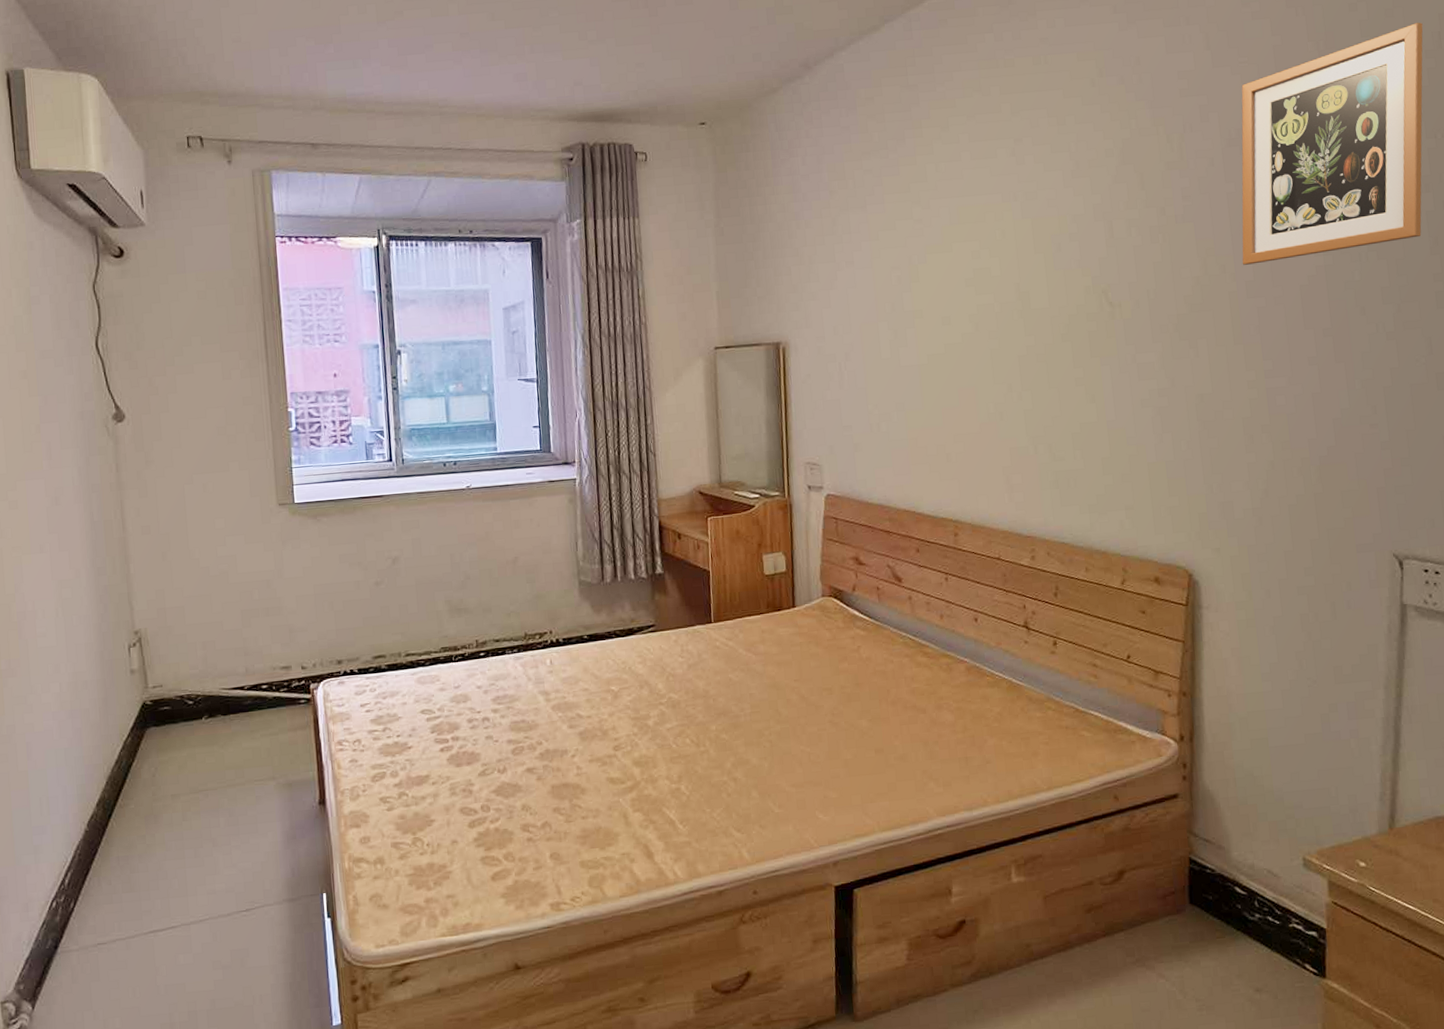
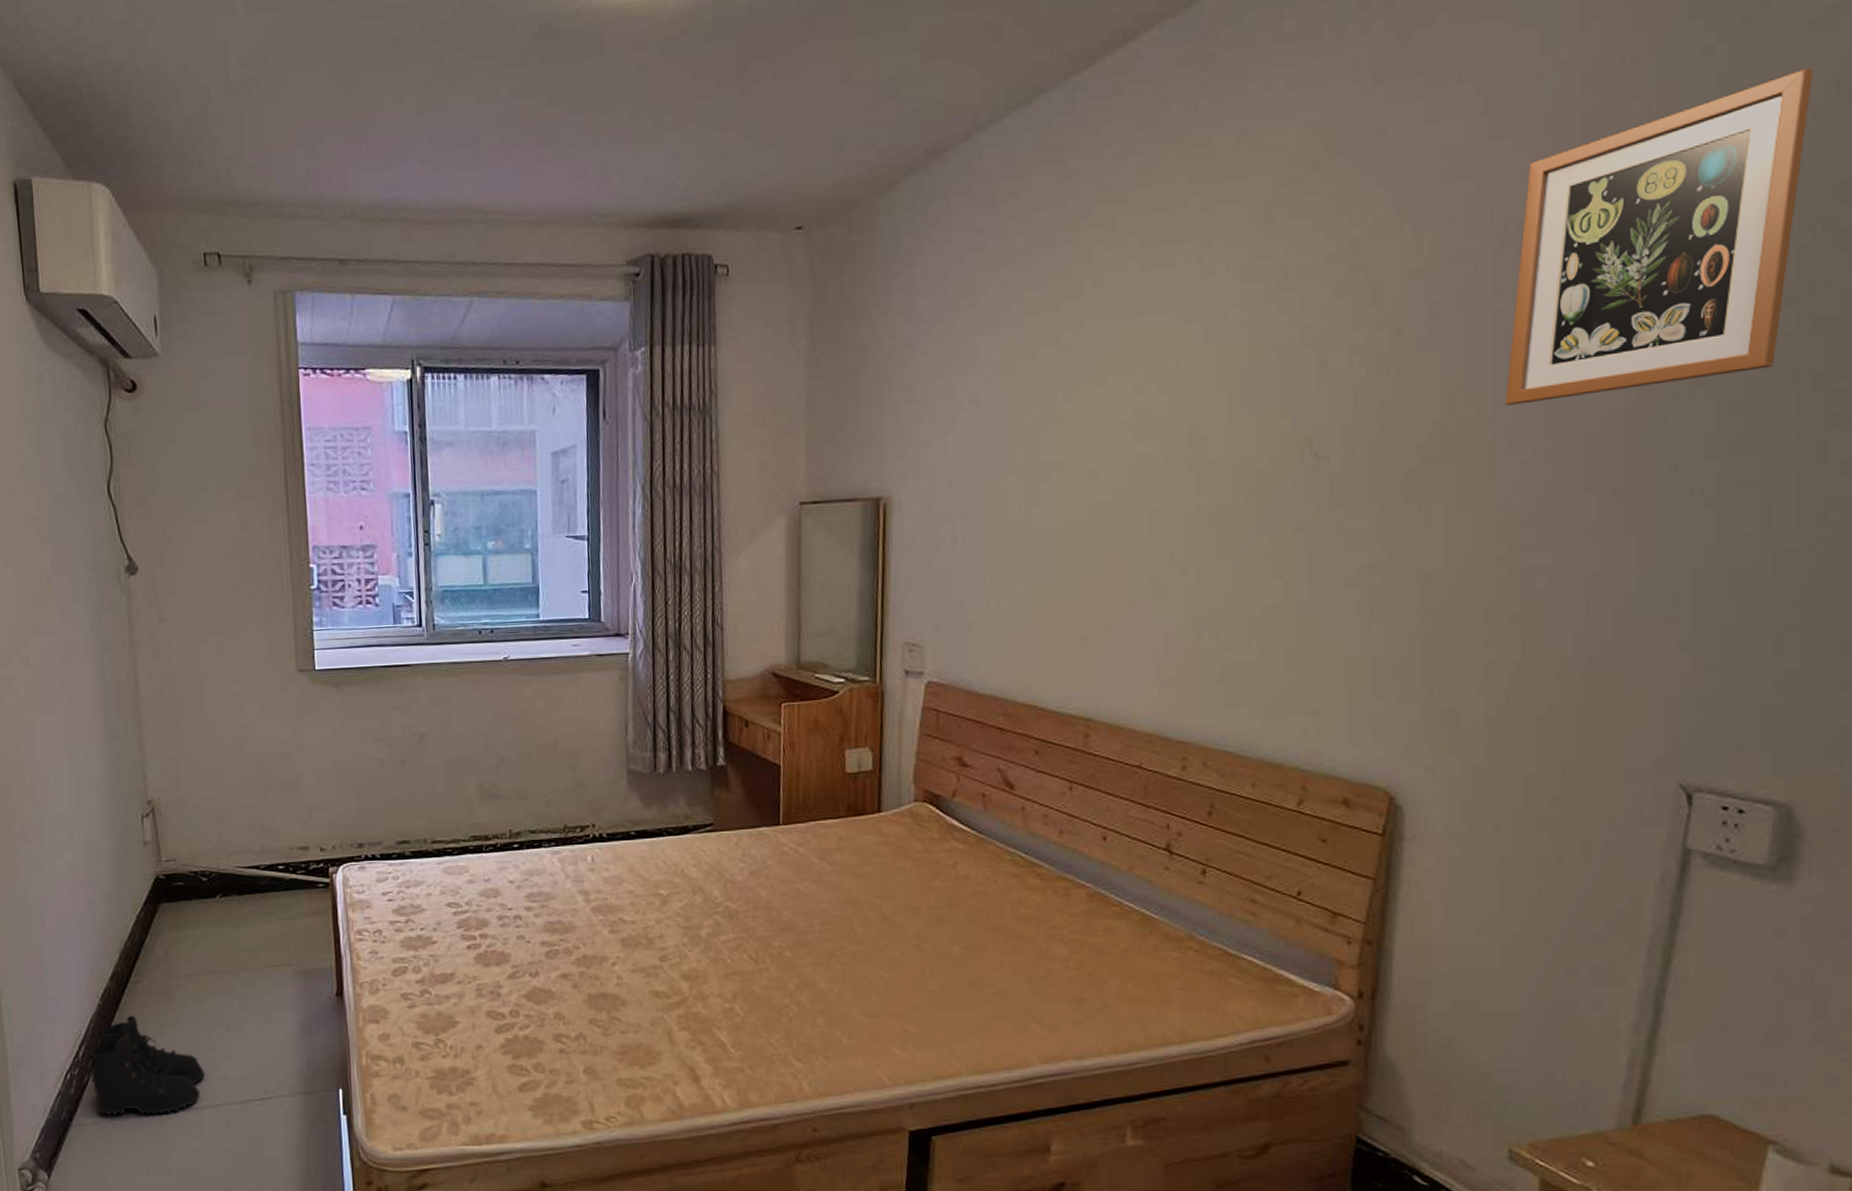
boots: none [72,838,192,940] -> present [86,1015,205,1115]

